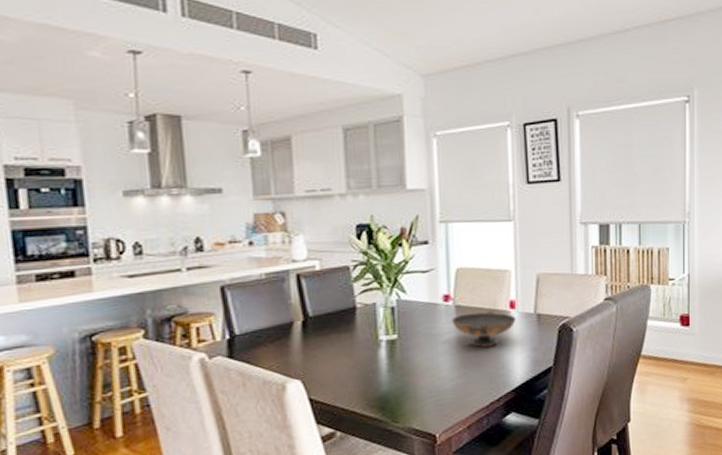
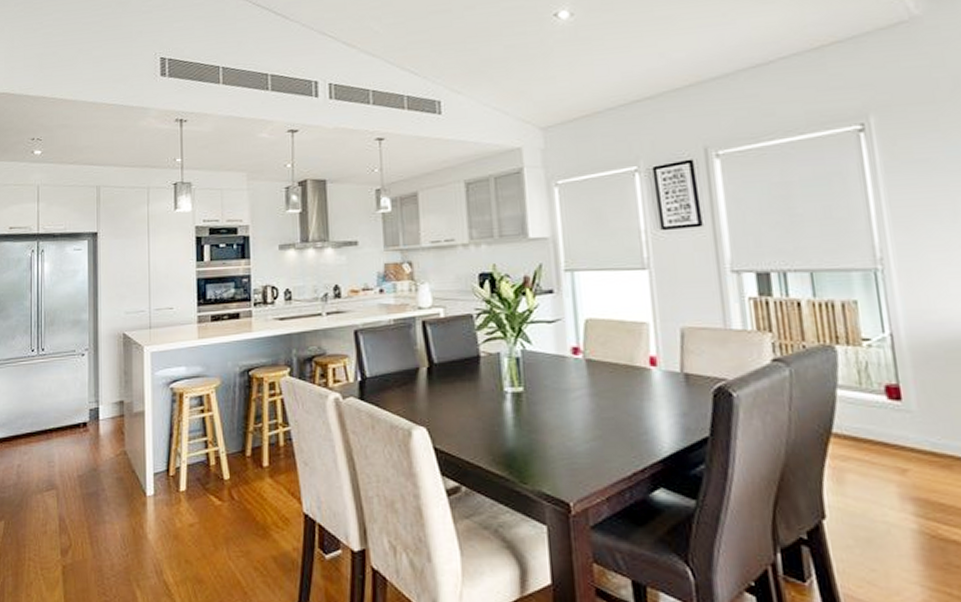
decorative bowl: present [451,310,516,348] -> none [581,366,659,408]

